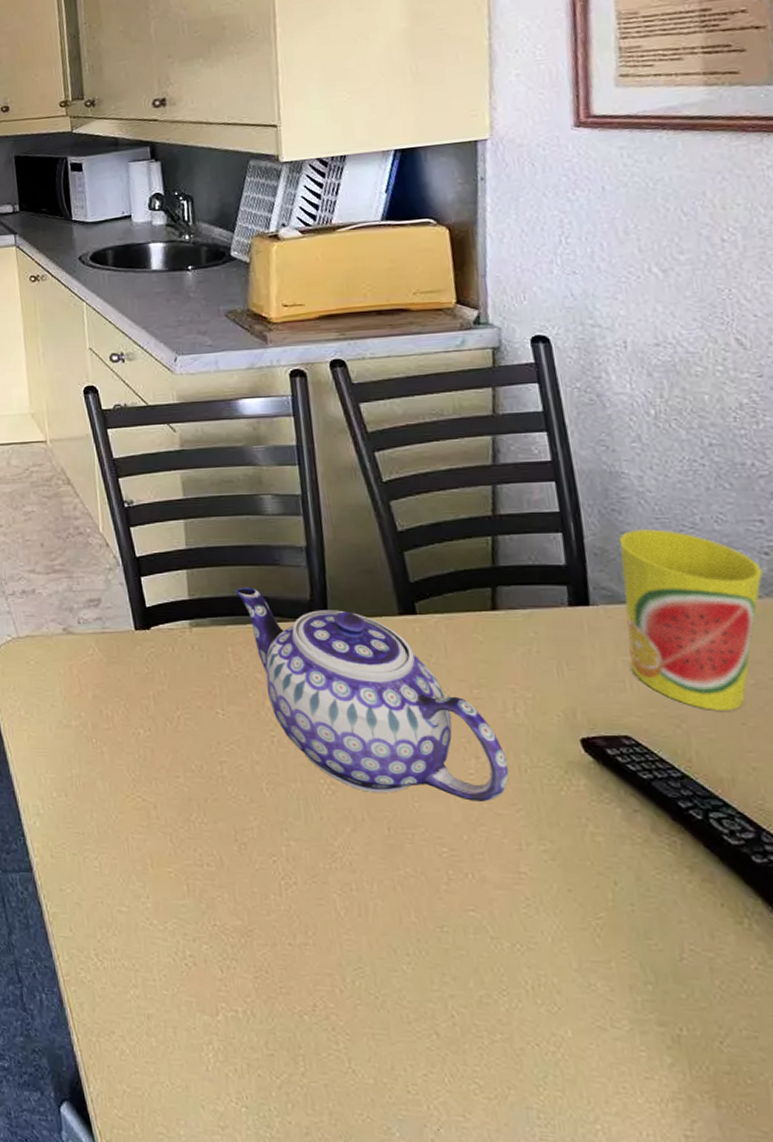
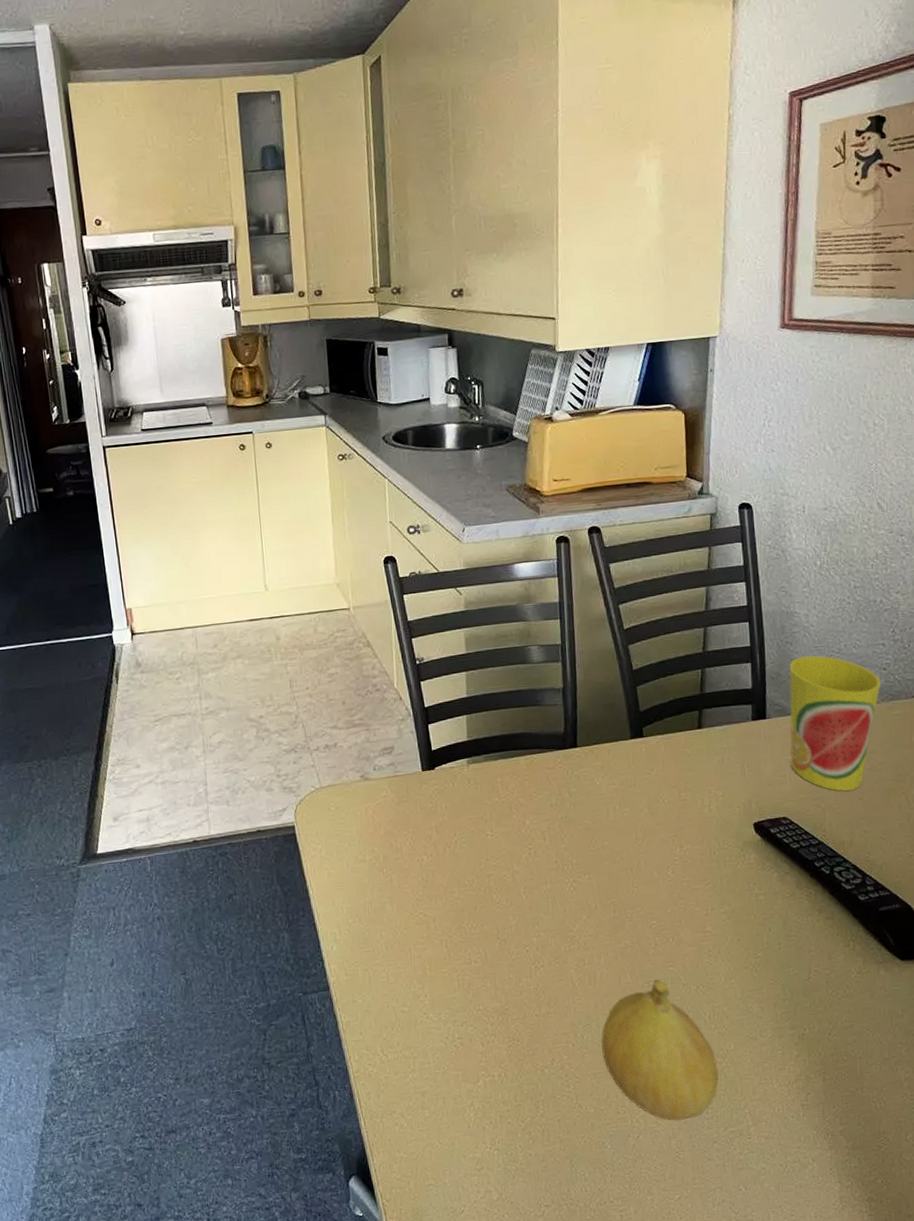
teapot: present [235,587,509,802] -> none [505,725,703,885]
fruit: none [378,925,553,1121] -> present [601,979,719,1121]

